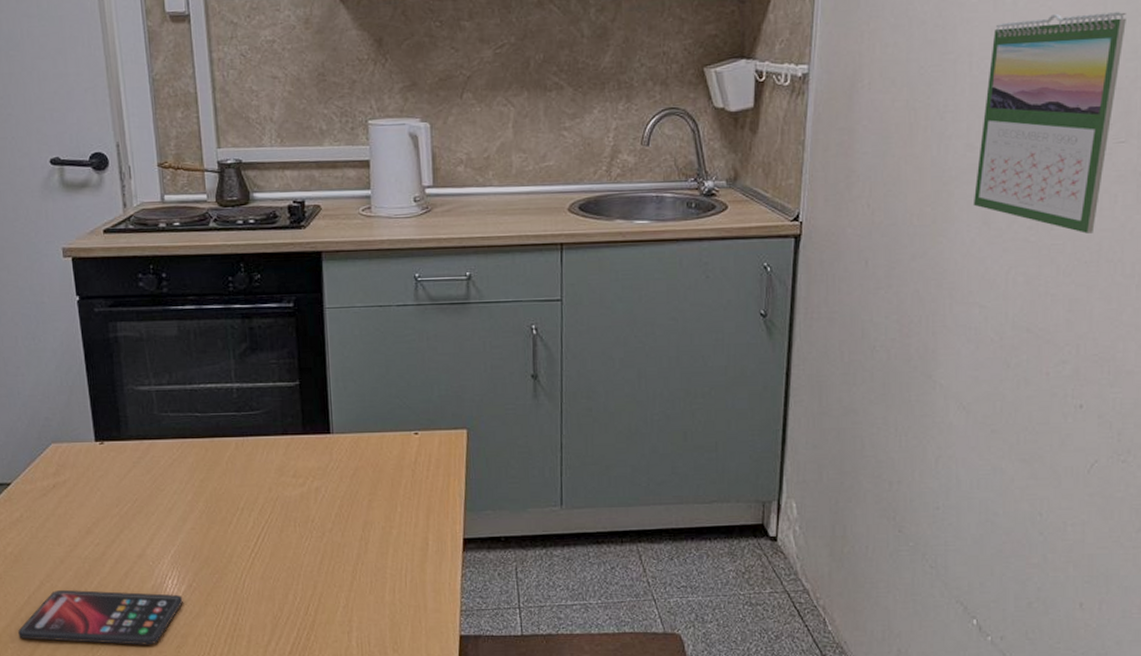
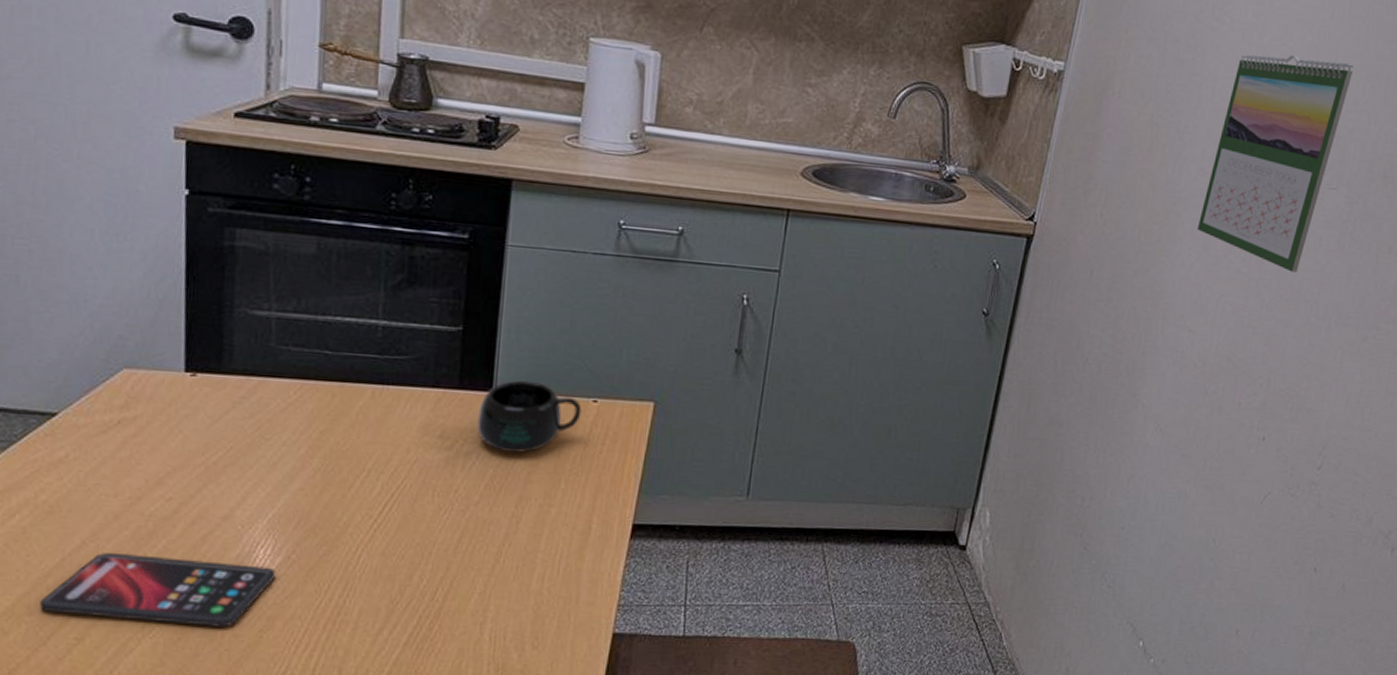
mug: none [321,421,407,484] -> present [477,380,582,453]

